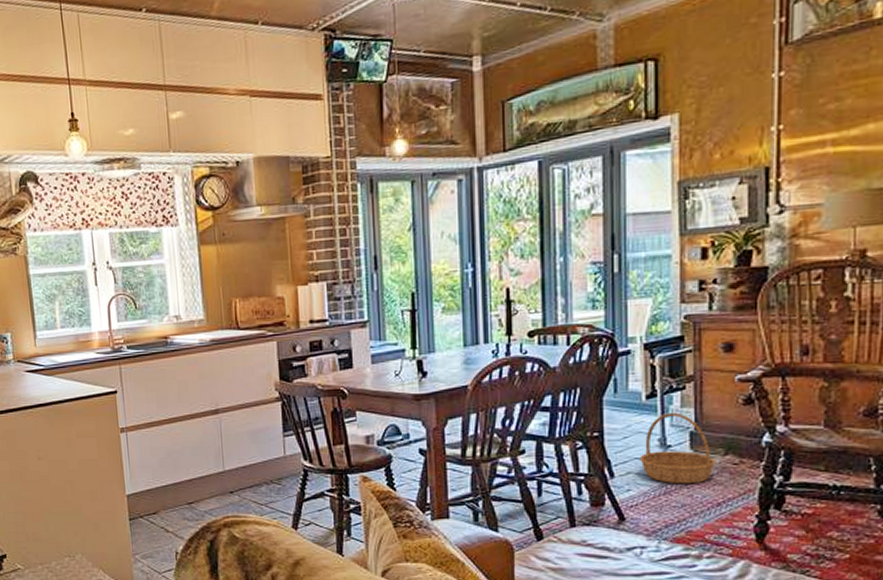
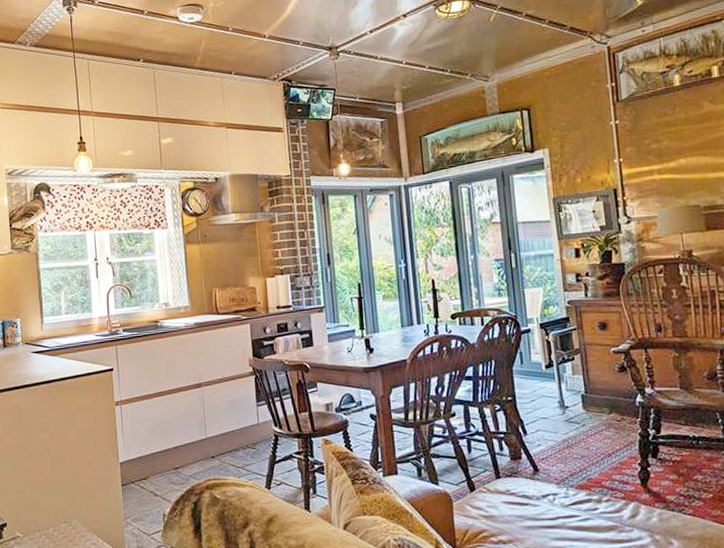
basket: present [640,412,715,485] -> none [545,379,603,439]

